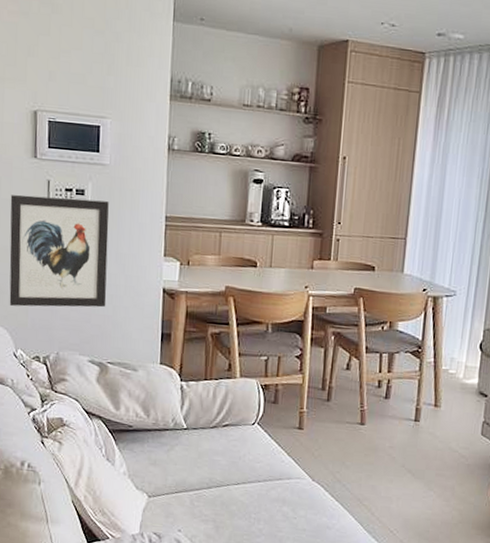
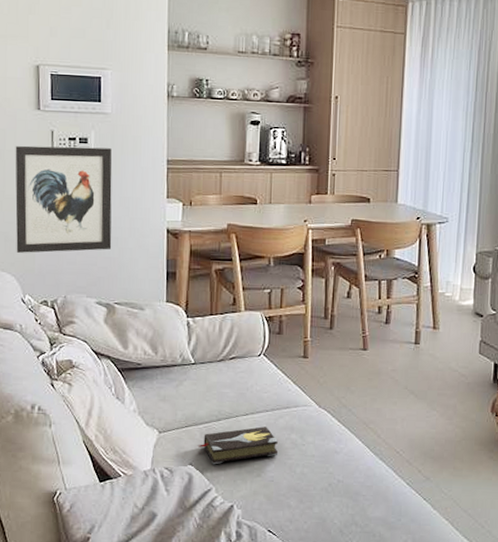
hardback book: none [187,497,269,533] -> present [197,426,279,465]

